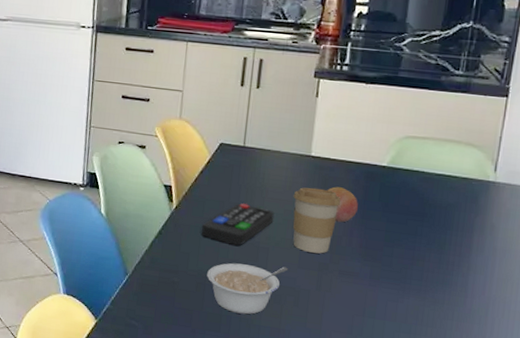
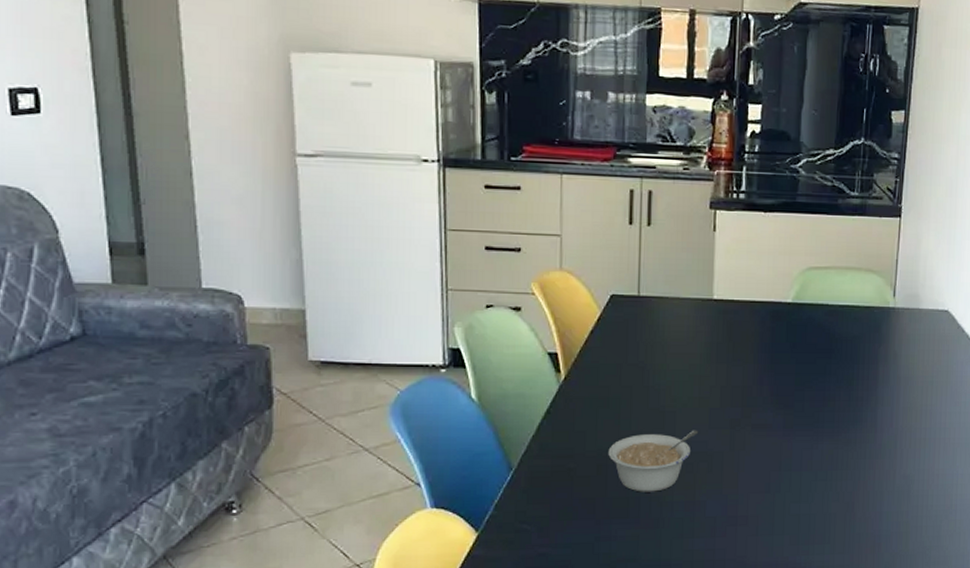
remote control: present [201,202,275,246] -> none [597,362,679,414]
coffee cup: present [293,187,341,254] -> none [697,335,749,409]
fruit: present [327,186,358,223] -> none [733,331,766,371]

